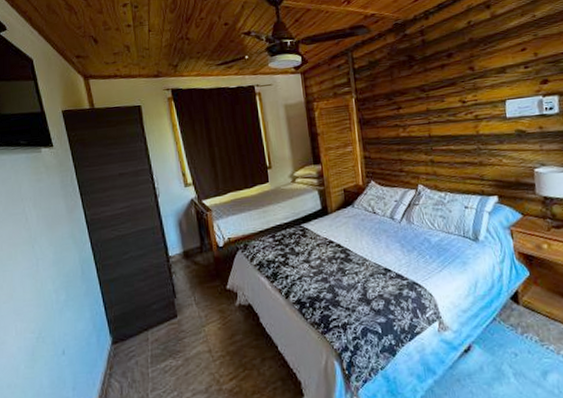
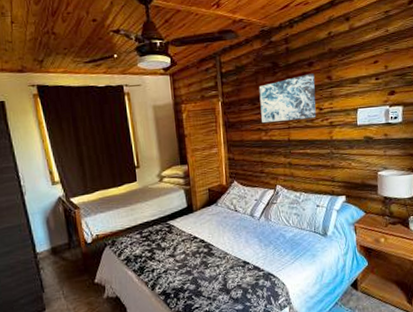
wall art: none [394,65,459,119] -> present [259,73,317,124]

